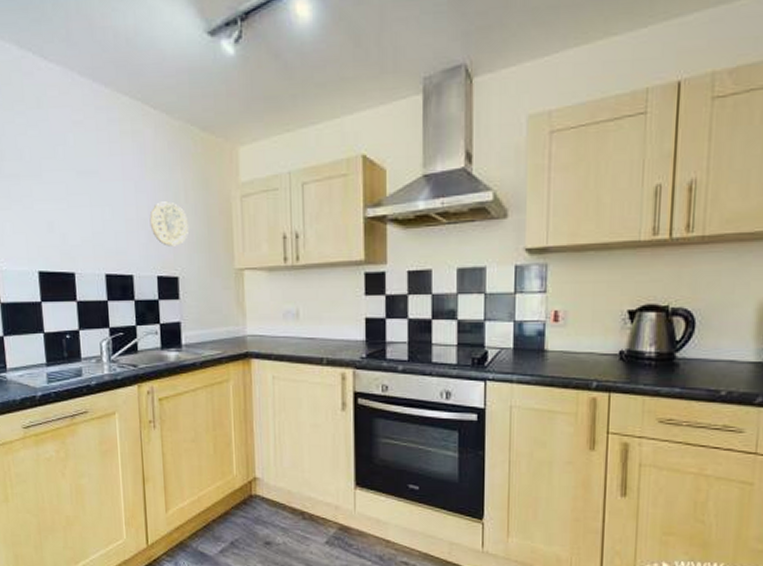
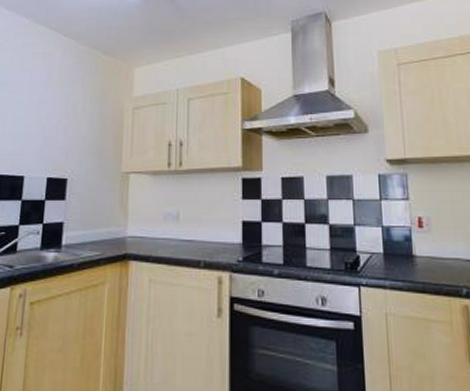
decorative plate: present [149,201,188,247] -> none [47,111,83,151]

